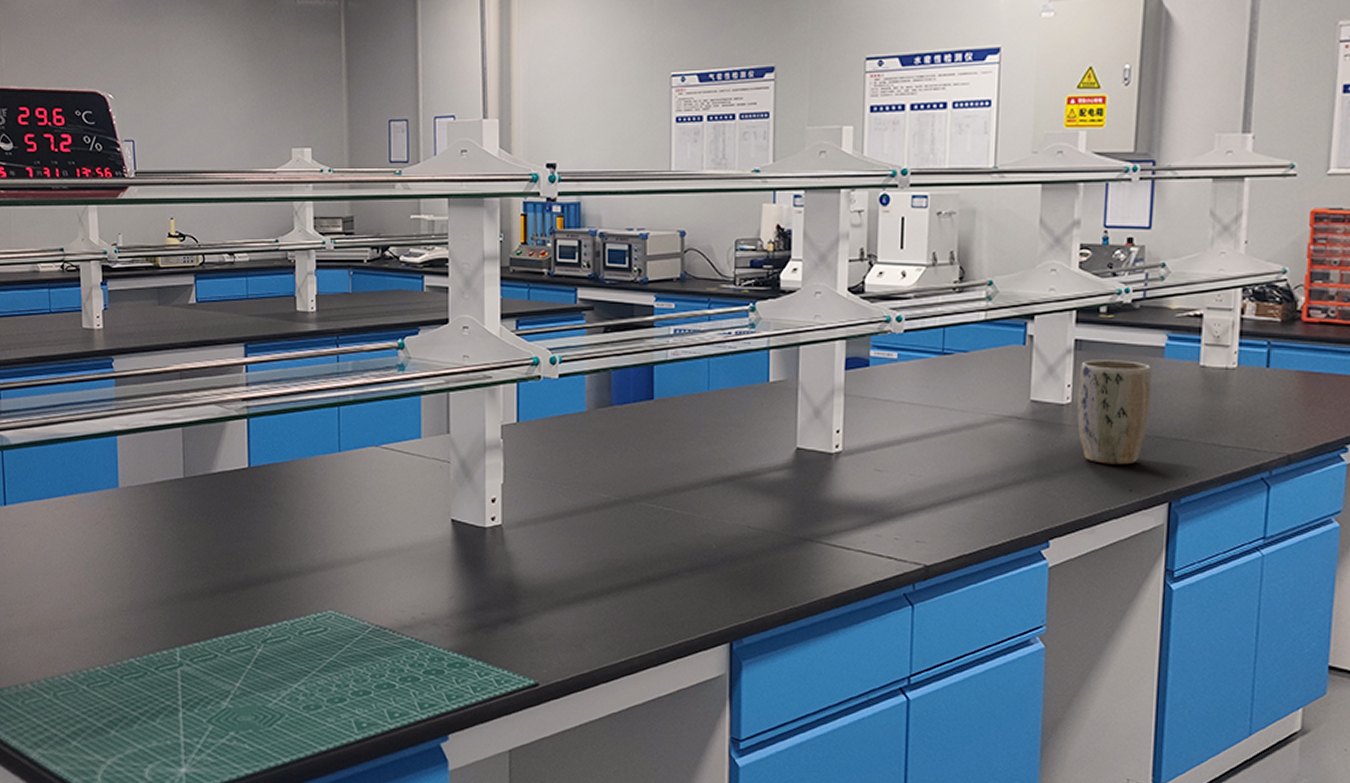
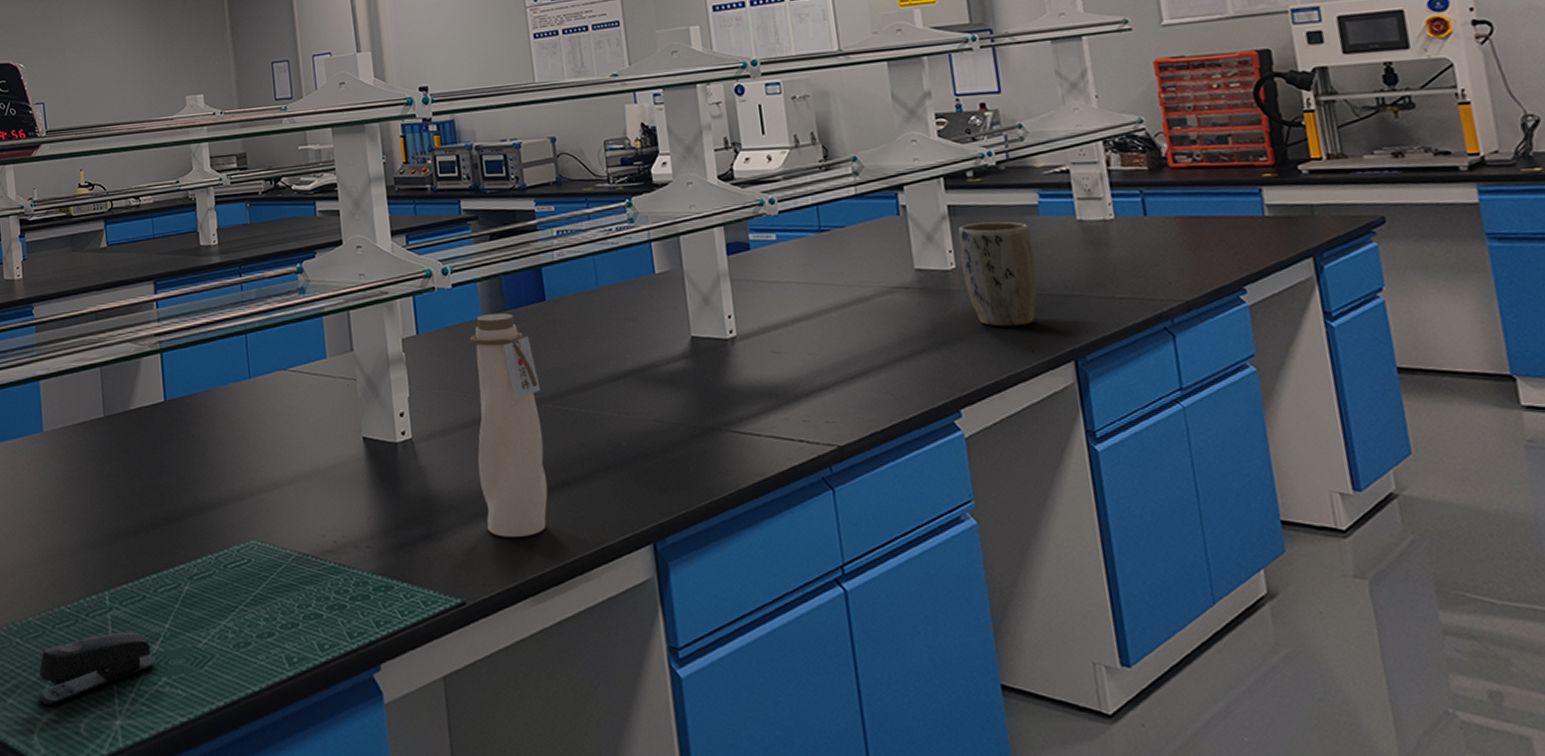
stapler: none [103,687,226,750] -> present [38,632,157,705]
water bottle: none [565,407,638,627] -> present [469,313,548,537]

